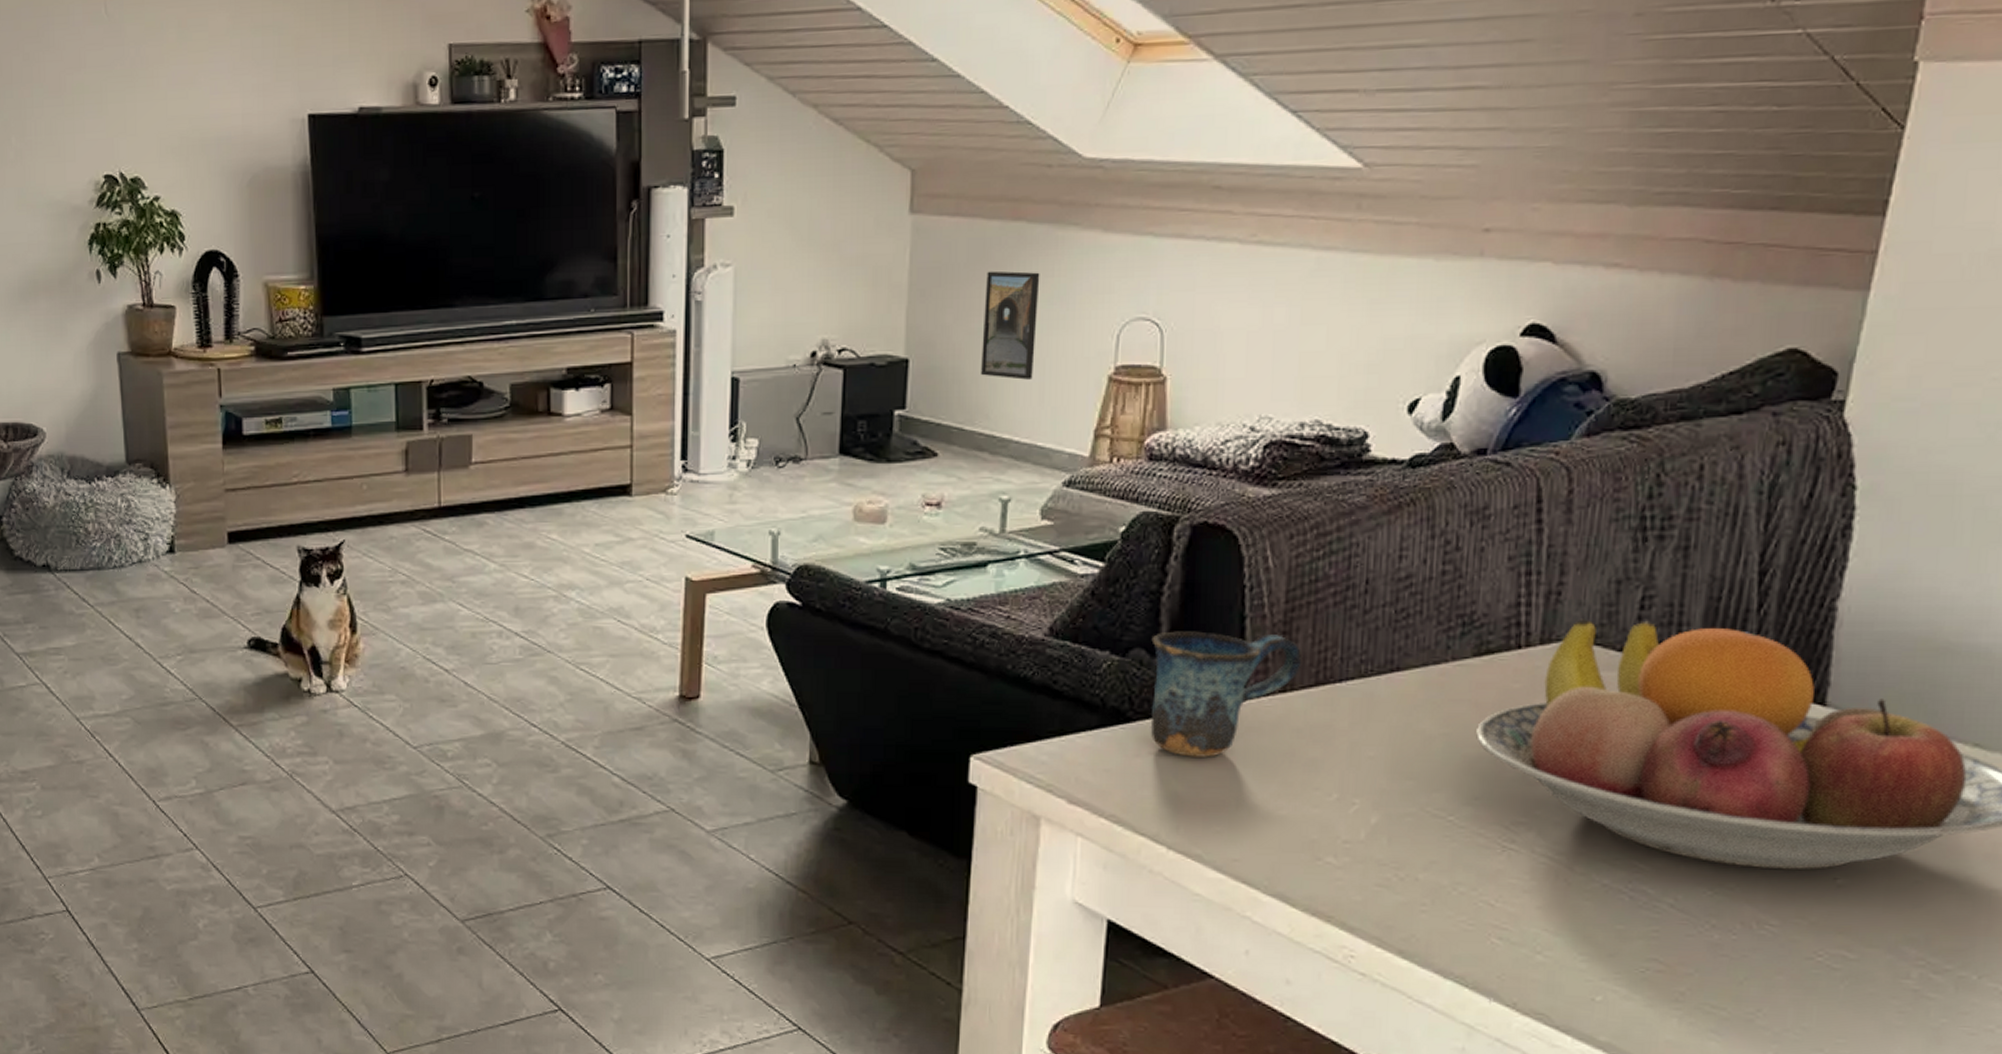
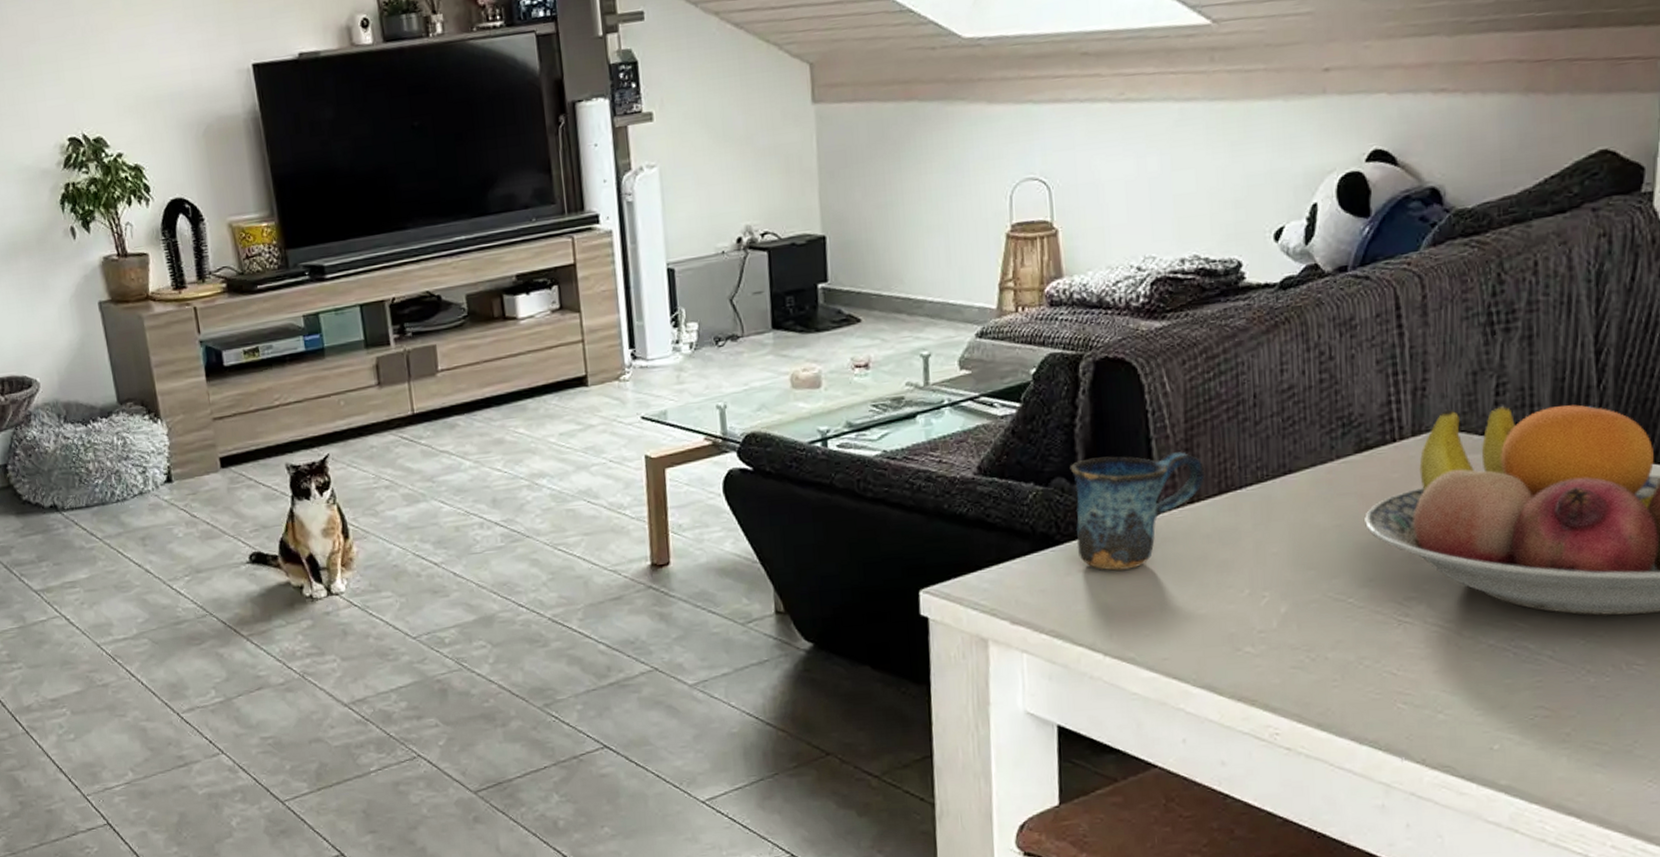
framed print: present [981,270,1040,380] -> none [887,146,939,245]

